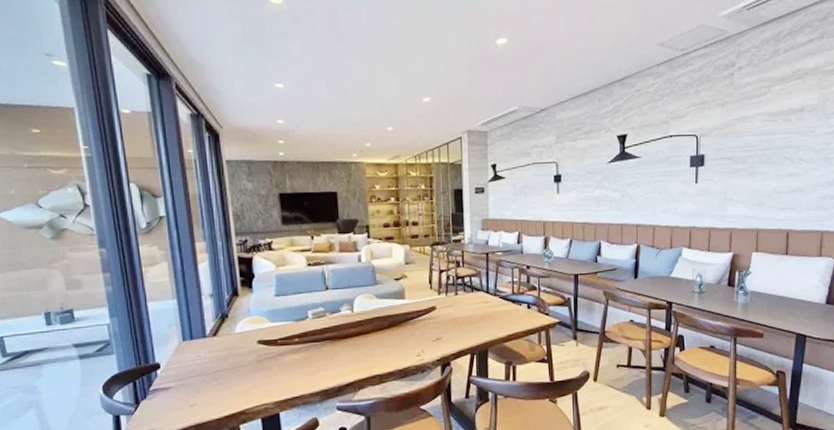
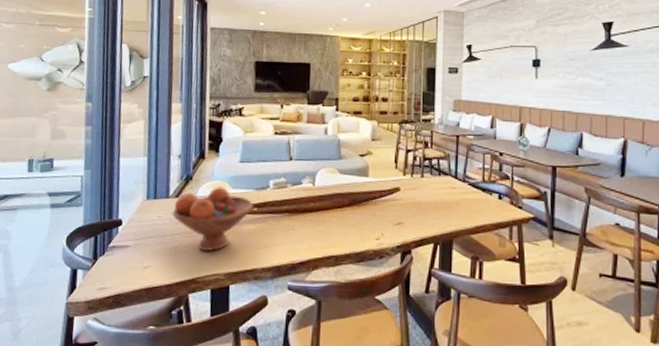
fruit bowl: none [211,321,295,384] -> present [172,187,254,251]

